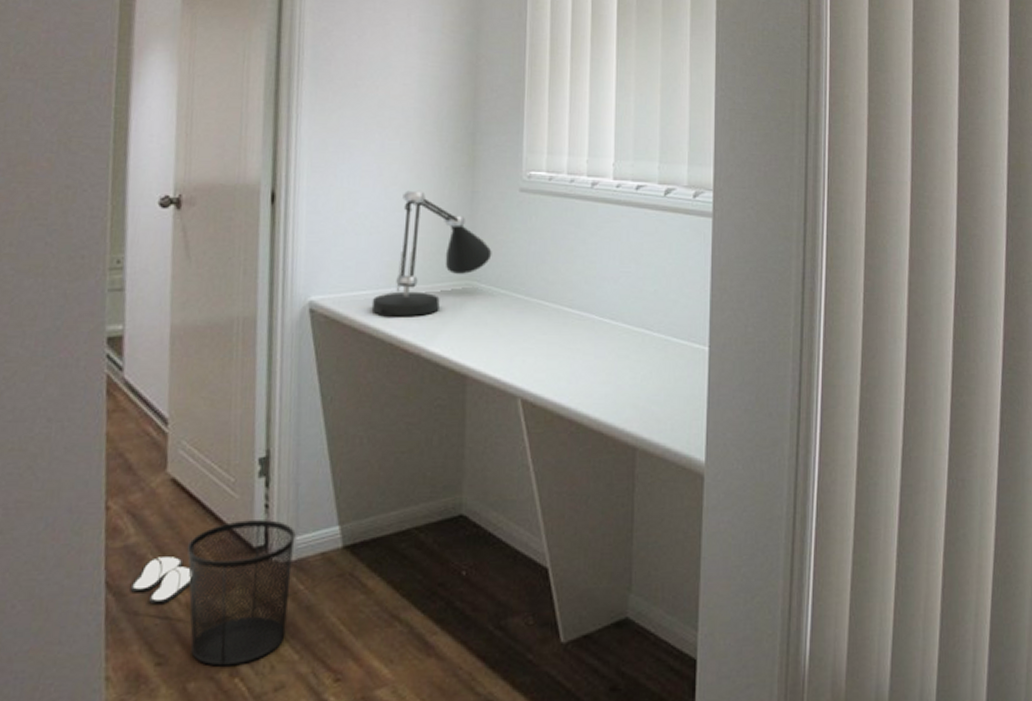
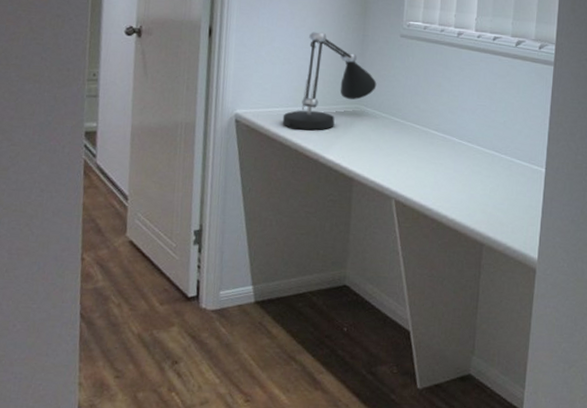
slippers: present [130,557,191,605] -> none [98,298,142,334]
waste bin: present [186,520,296,667] -> none [139,276,220,384]

